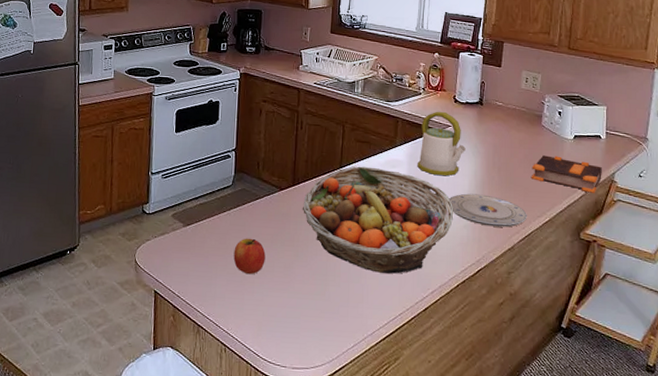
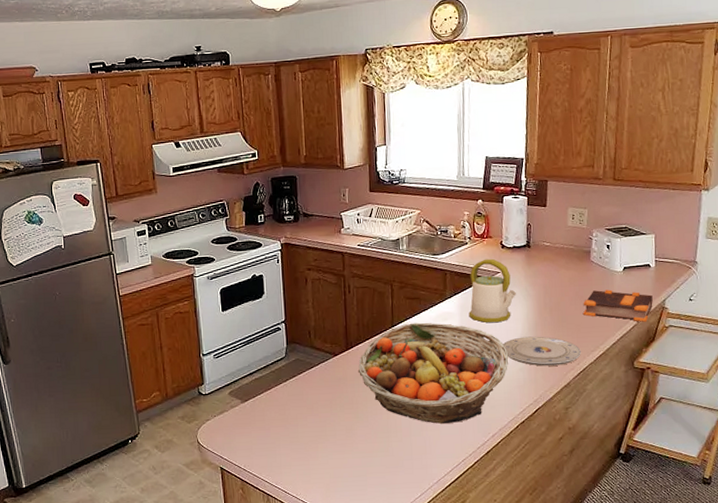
apple: present [233,238,266,275] -> none [294,406,327,441]

